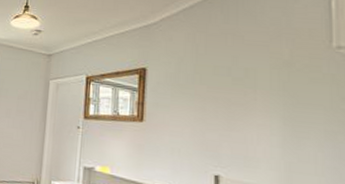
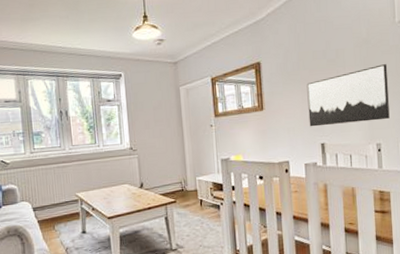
wall art: none [201,94,318,164] -> present [306,64,390,127]

